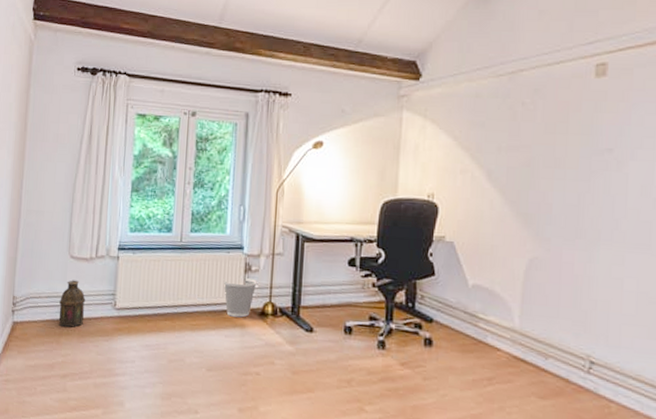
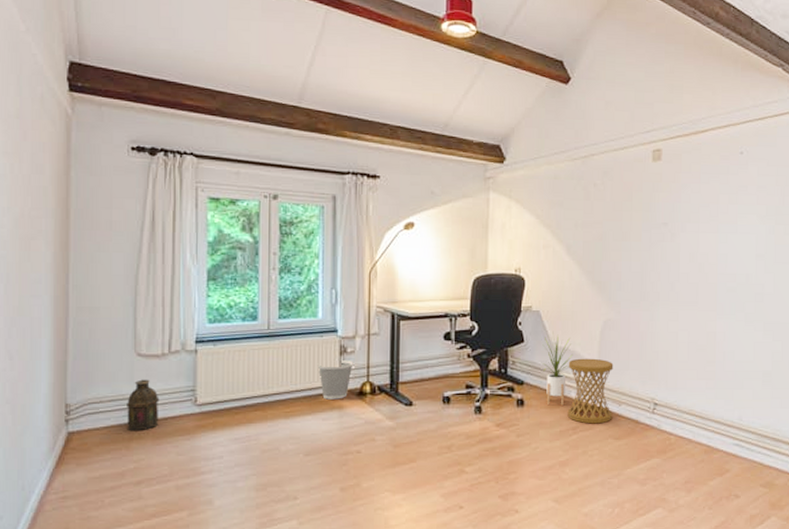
house plant: none [455,267,491,351] -> present [542,332,573,406]
side table: none [482,299,540,378] -> present [567,358,614,424]

